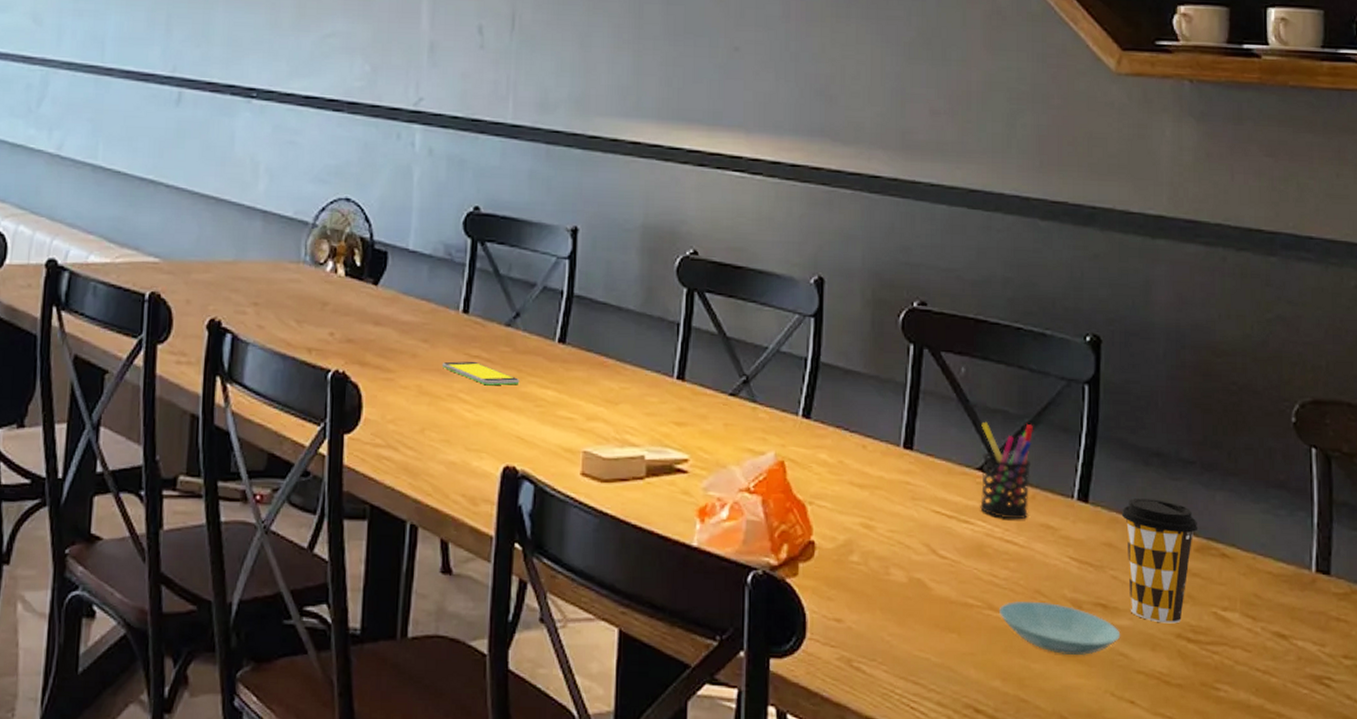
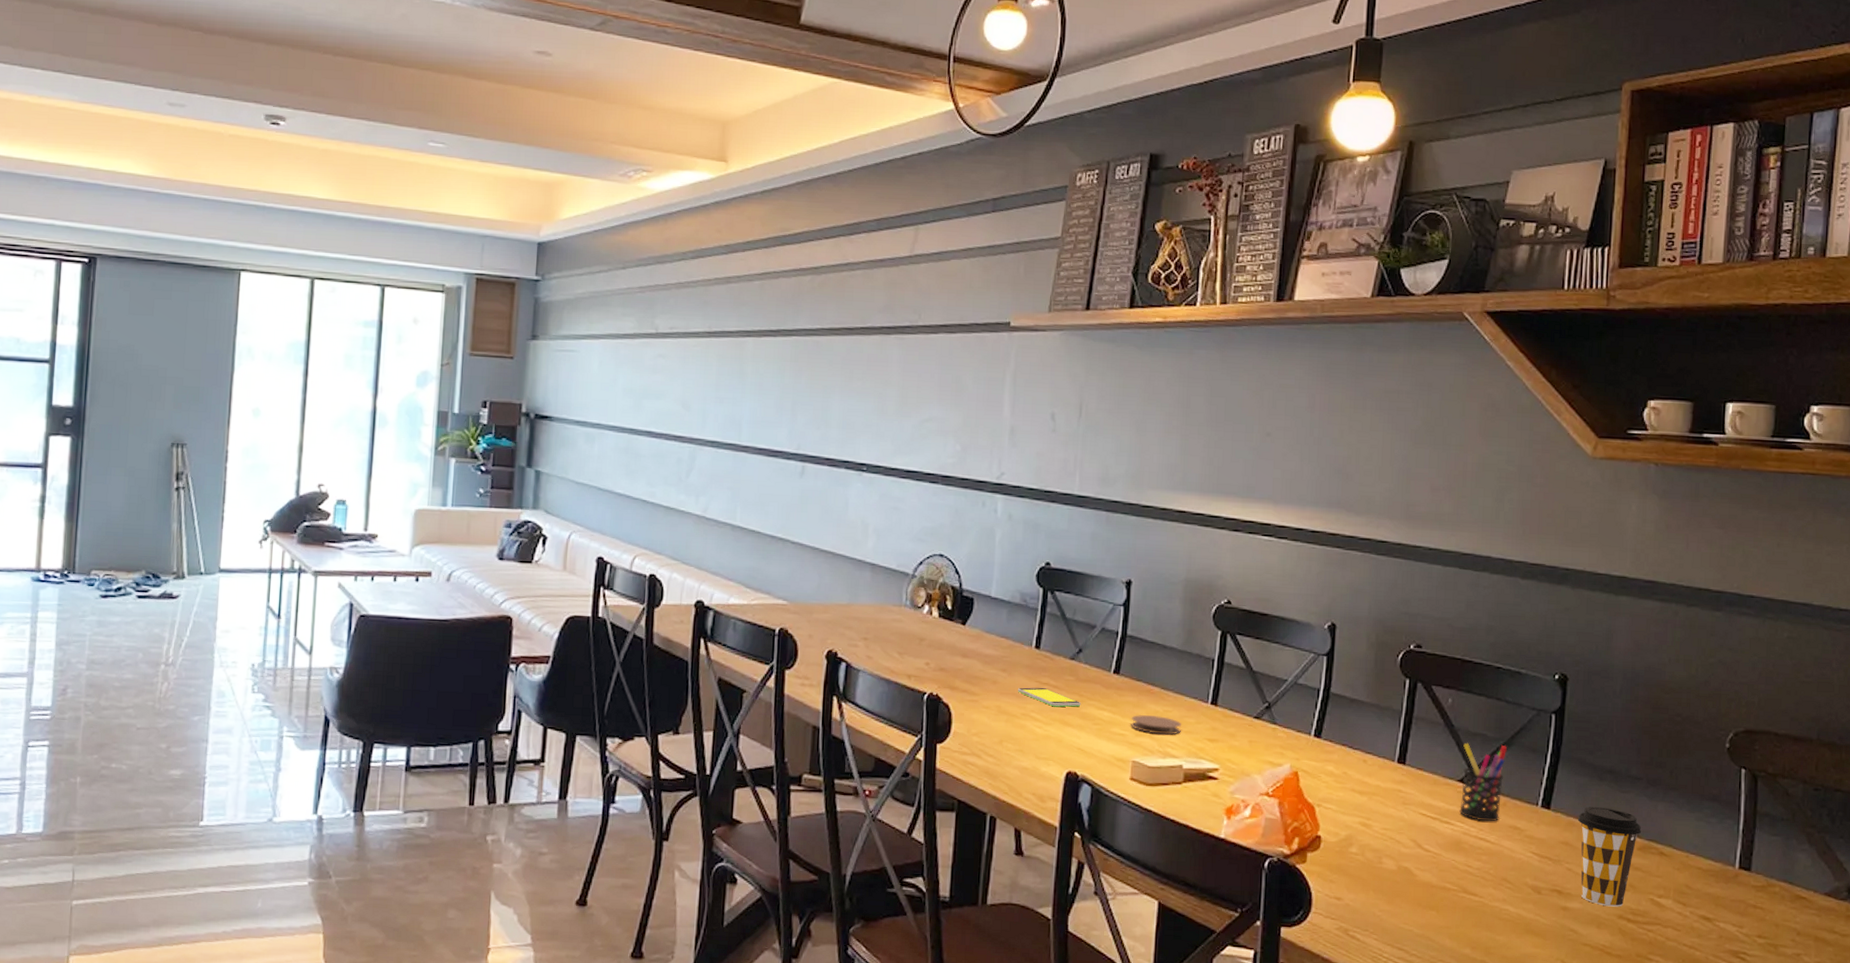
coaster: none [580,394,642,418] -> present [1131,715,1181,735]
saucer: present [1000,600,1121,656] -> none [1472,886,1572,931]

